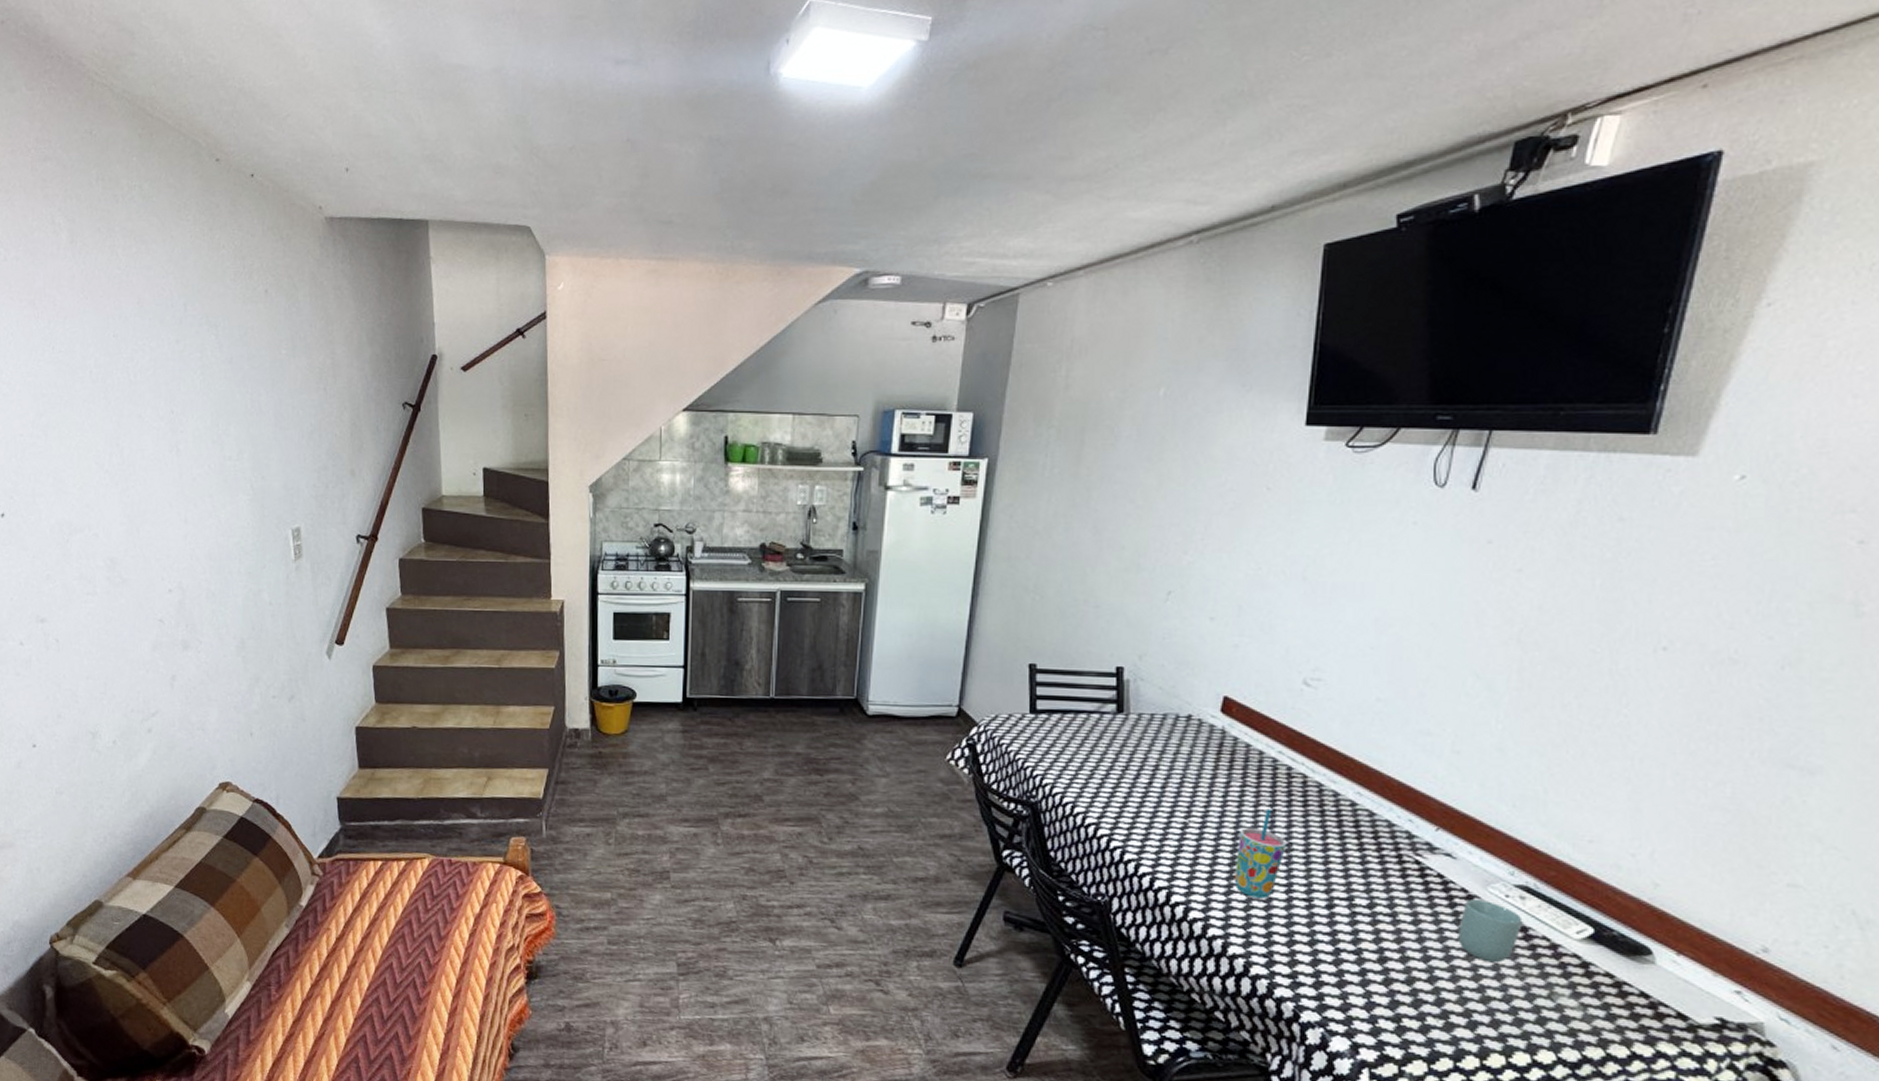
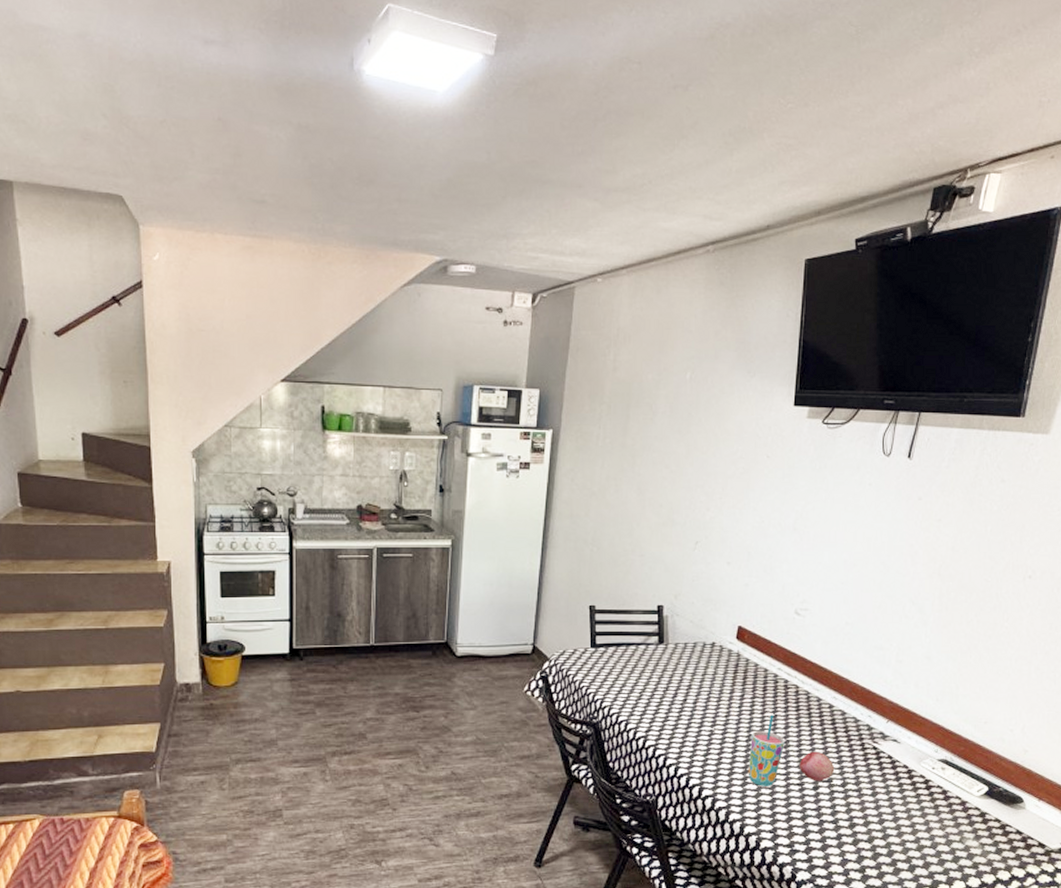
fruit: none [1306,859,1358,899] -> present [799,751,835,782]
cup: present [1458,898,1523,963] -> none [902,772,944,820]

